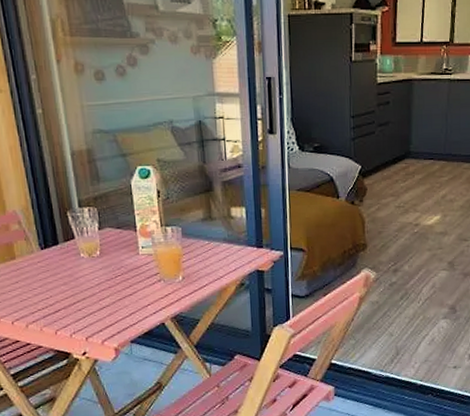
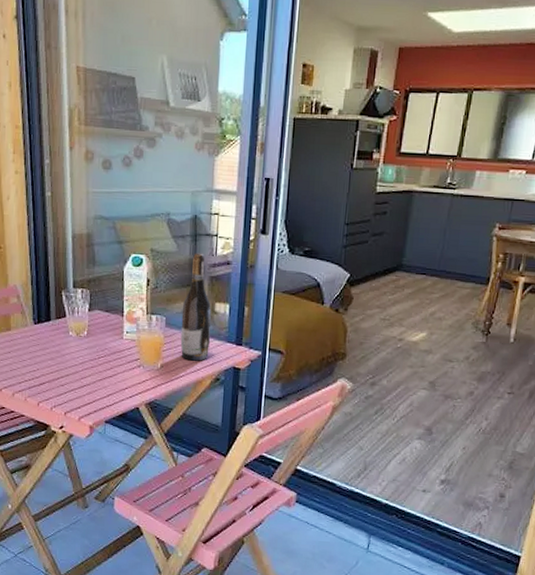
wine bottle: none [197,159,231,269] -> present [180,253,211,361]

